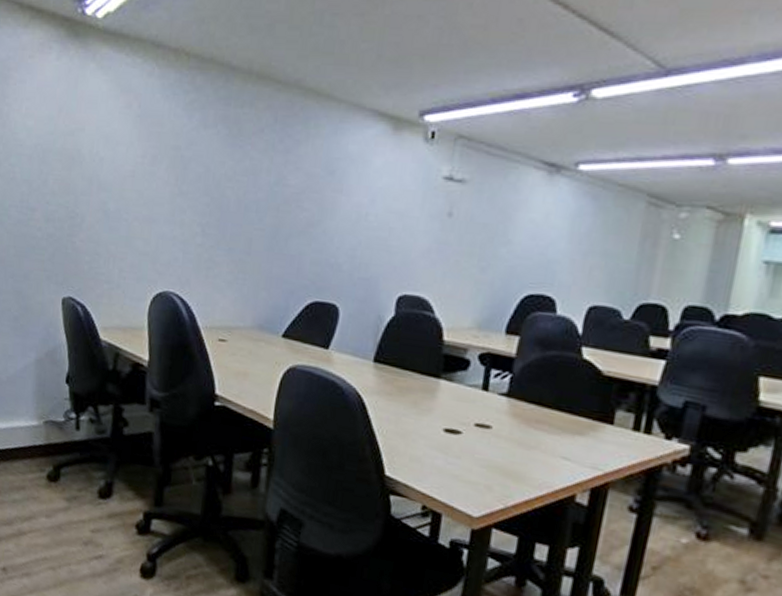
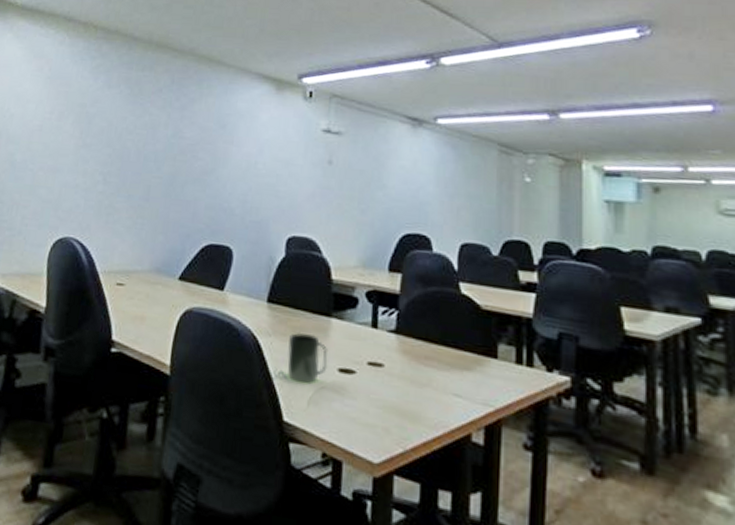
mug: none [391,392,434,442] -> present [287,332,328,383]

